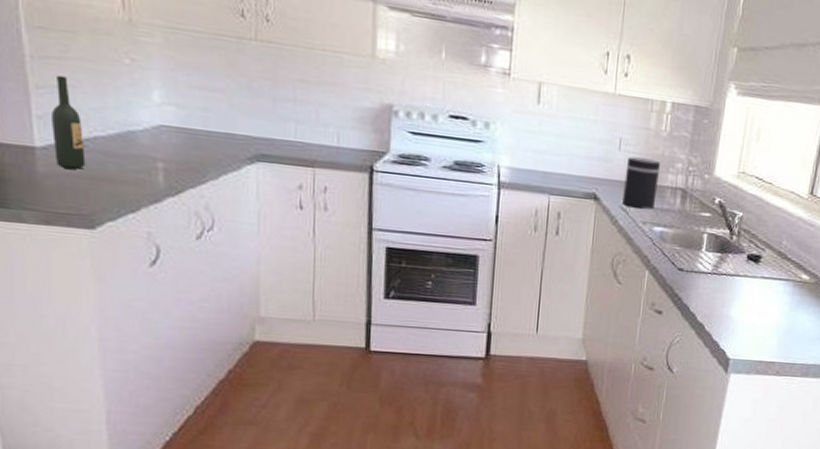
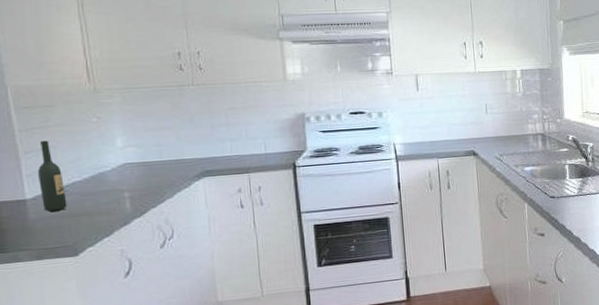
cylinder: present [622,156,661,209] -> none [494,115,523,156]

